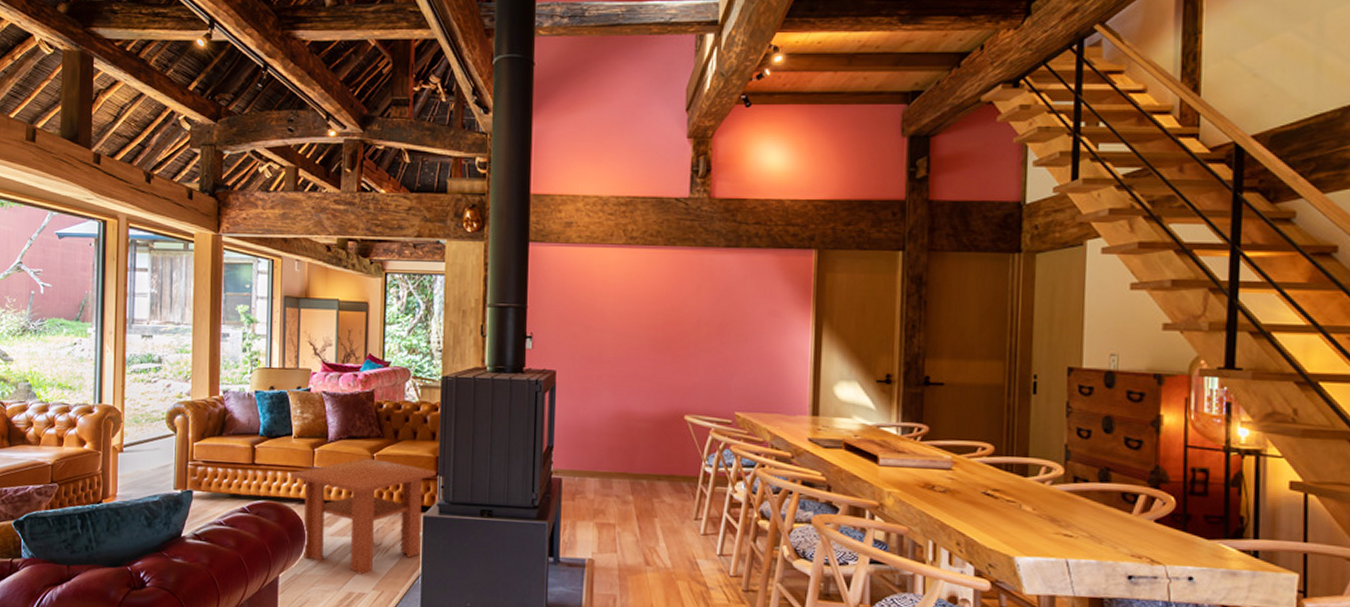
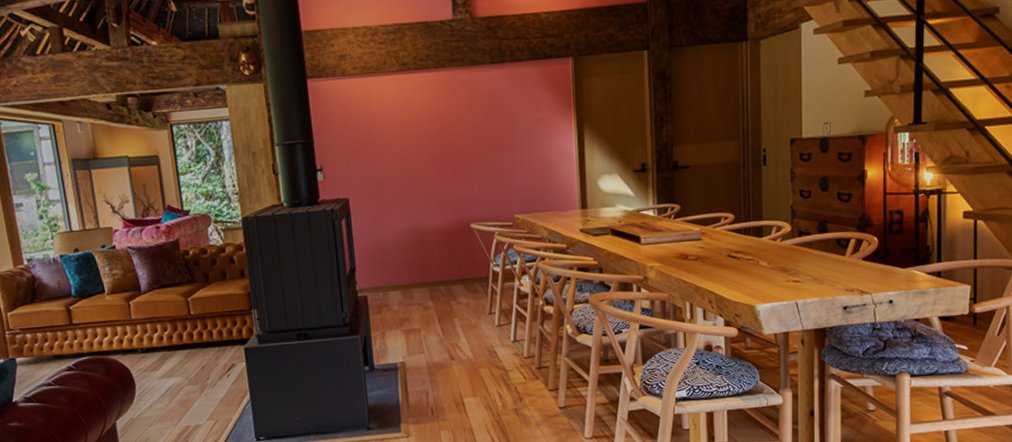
coffee table: present [290,458,437,575] -> none [109,302,251,409]

